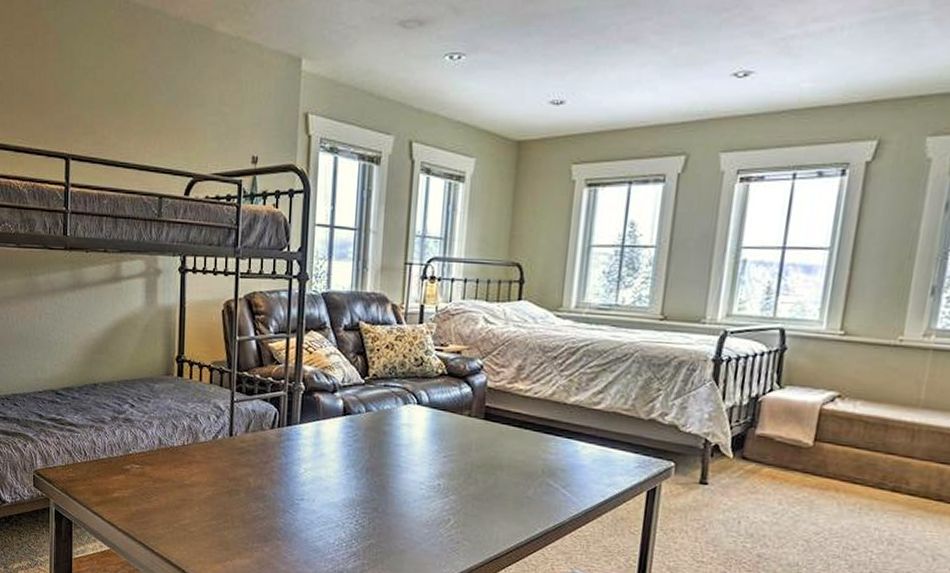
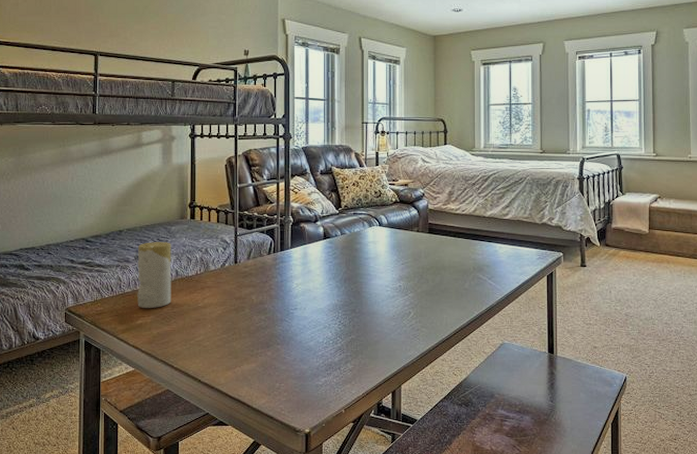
candle: none [114,401,154,481] -> present [137,242,171,309]

